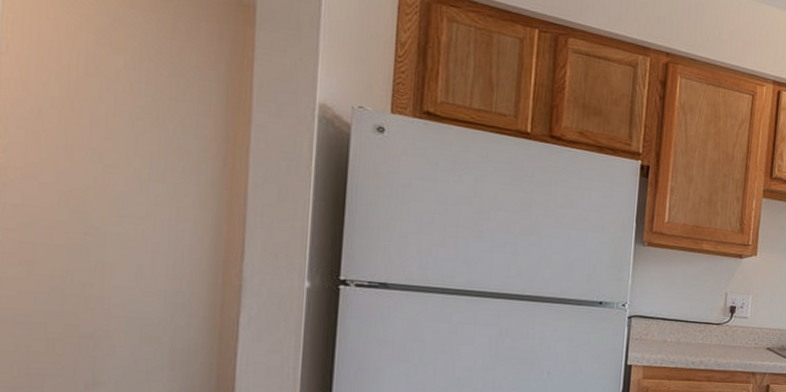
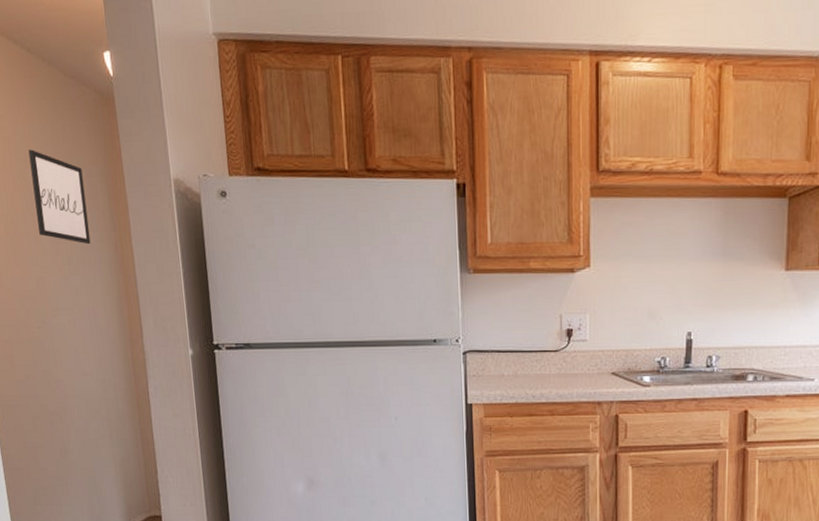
wall art: none [112,35,194,152] -> present [28,149,91,245]

